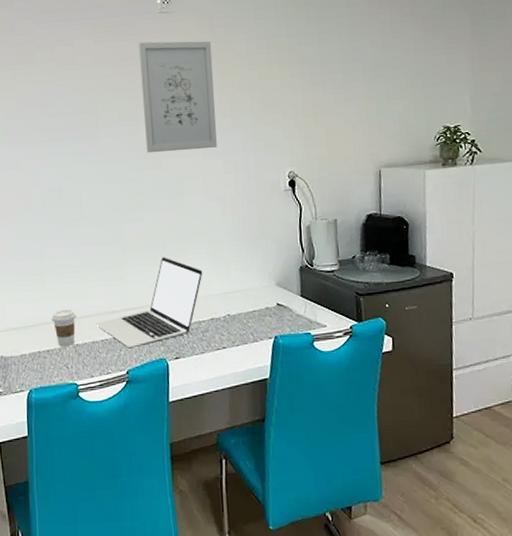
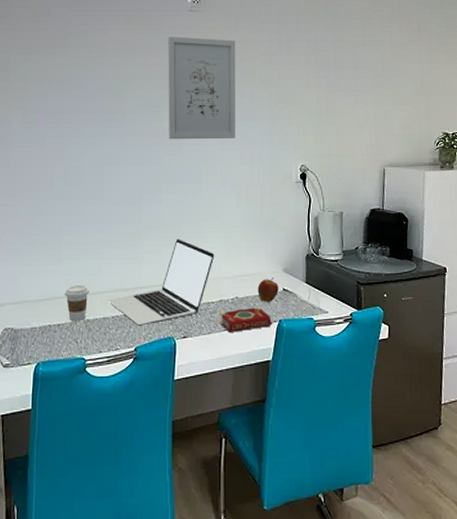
book: none [211,323,268,351] -> present [219,306,273,332]
apple: none [250,292,273,318] -> present [257,278,279,302]

